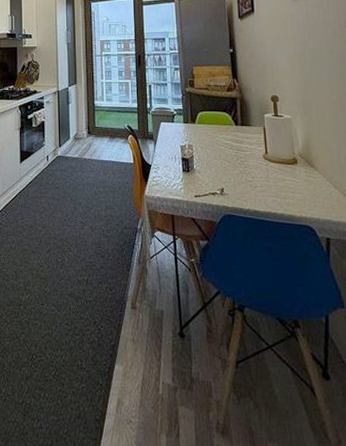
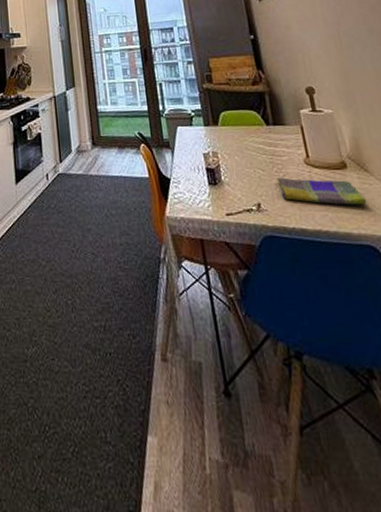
dish towel: none [239,168,310,193] -> present [276,177,367,205]

